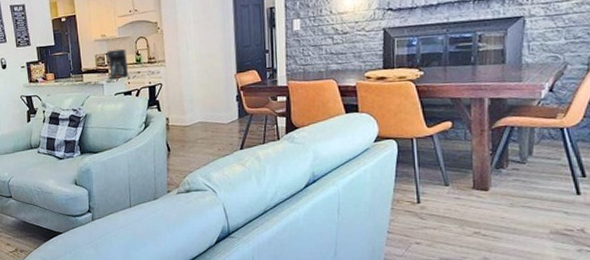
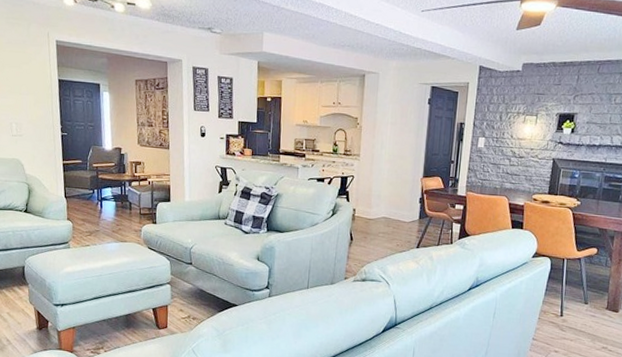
coffee maker: present [107,49,129,80] -> none [303,137,325,165]

